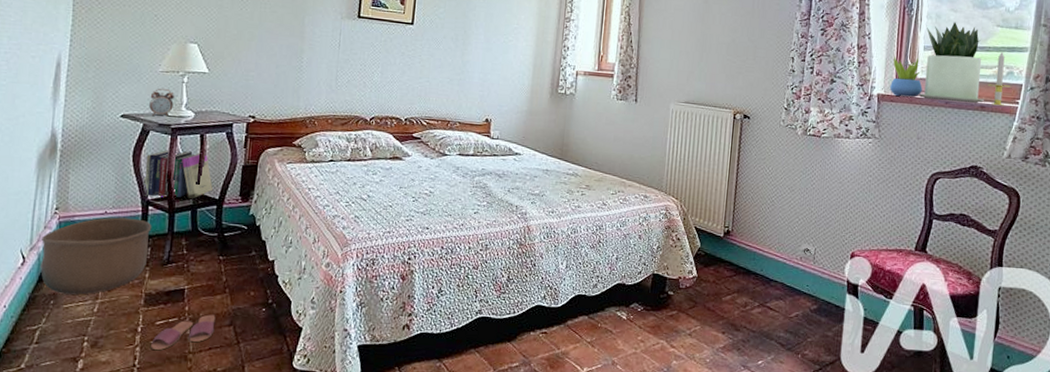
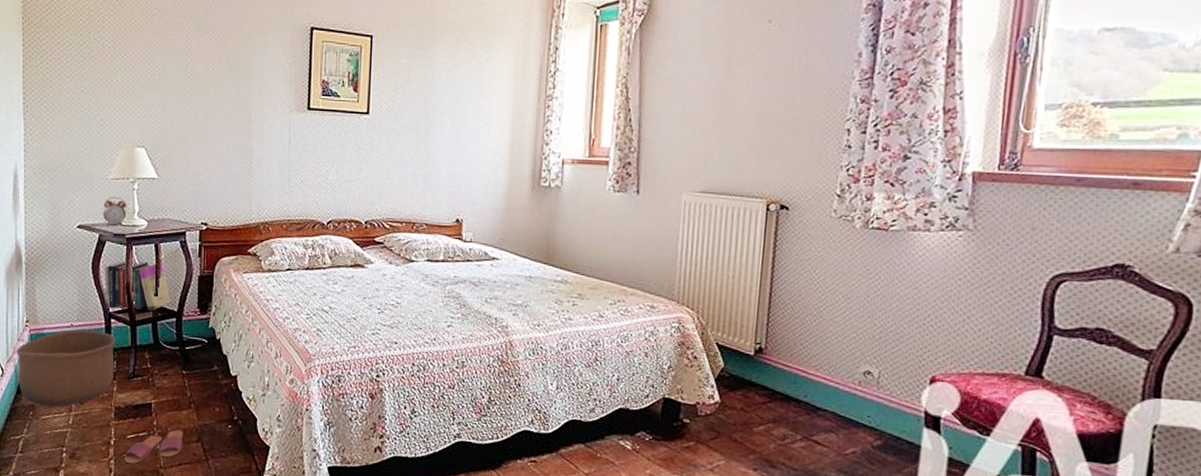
succulent plant: present [890,56,922,98] -> none [991,119,1041,176]
planter: present [918,22,984,104] -> none [1035,69,1139,180]
candle: present [988,51,1011,106] -> none [1145,106,1184,182]

